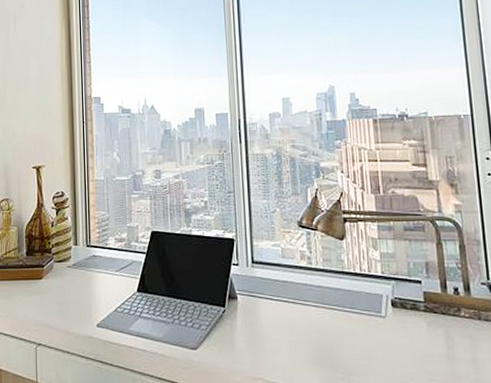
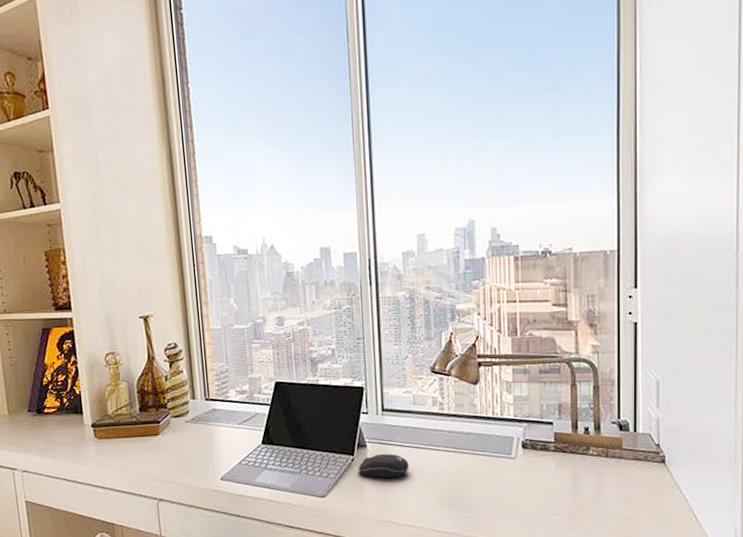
computer mouse: none [229,306,280,333] -> present [358,453,409,479]

